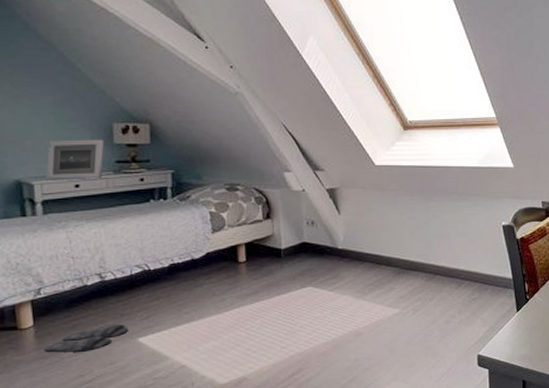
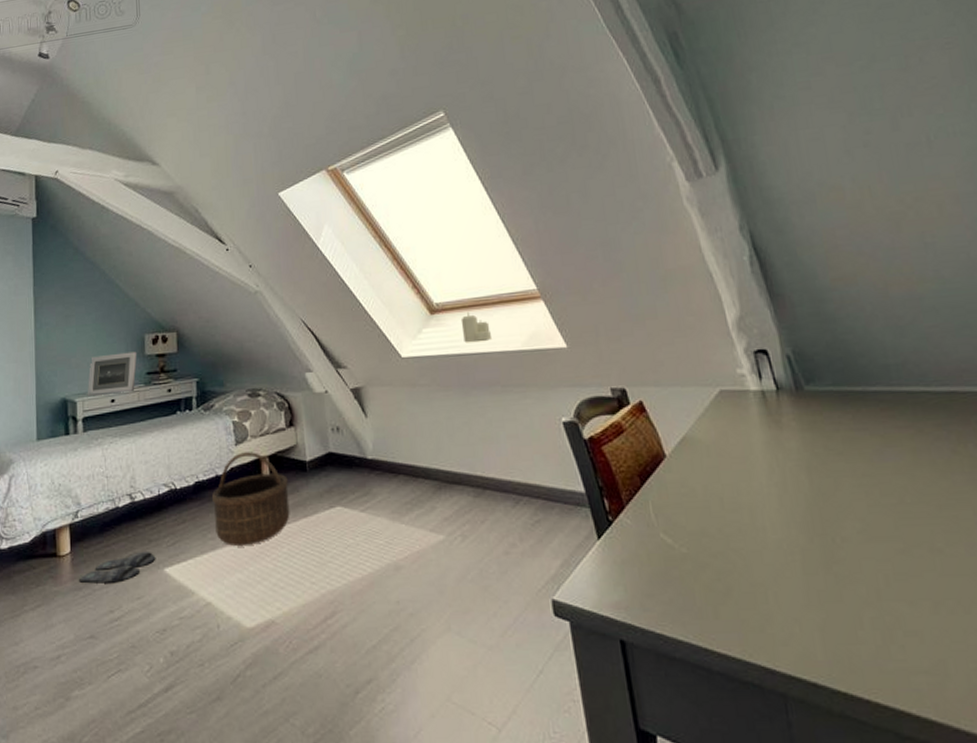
basket: none [186,239,264,319] -> present [211,452,290,546]
candle: none [429,131,454,156] -> present [460,312,491,342]

